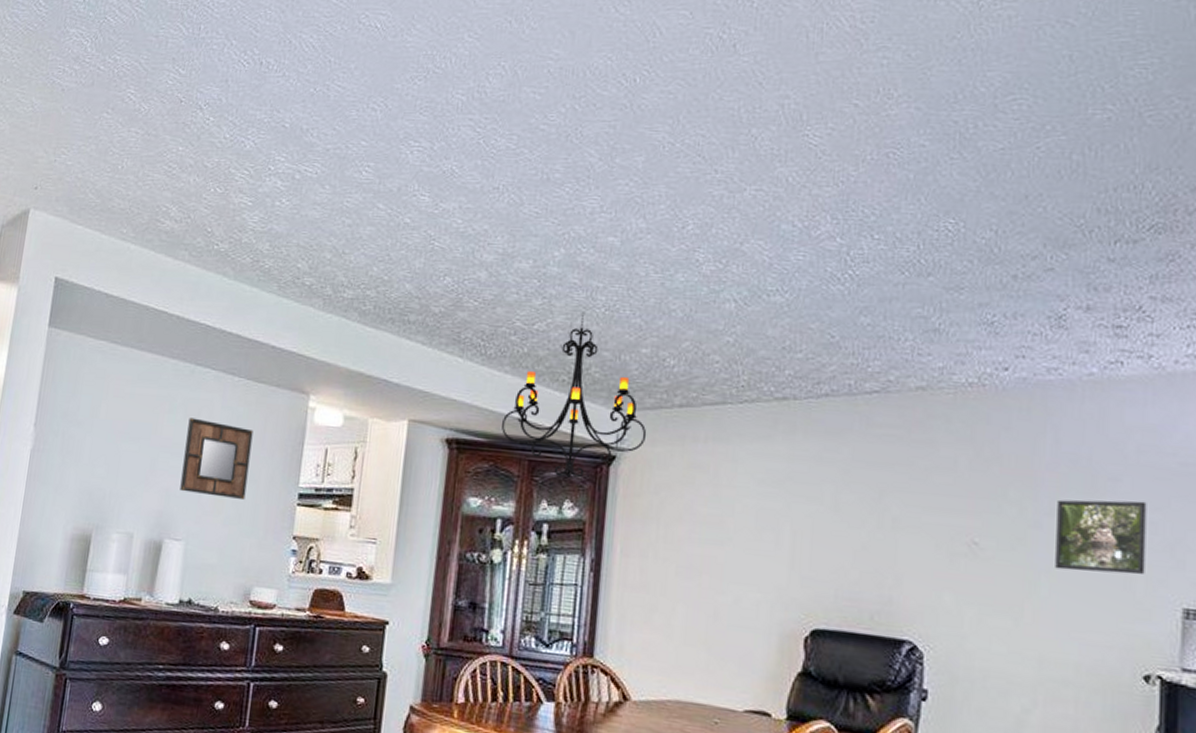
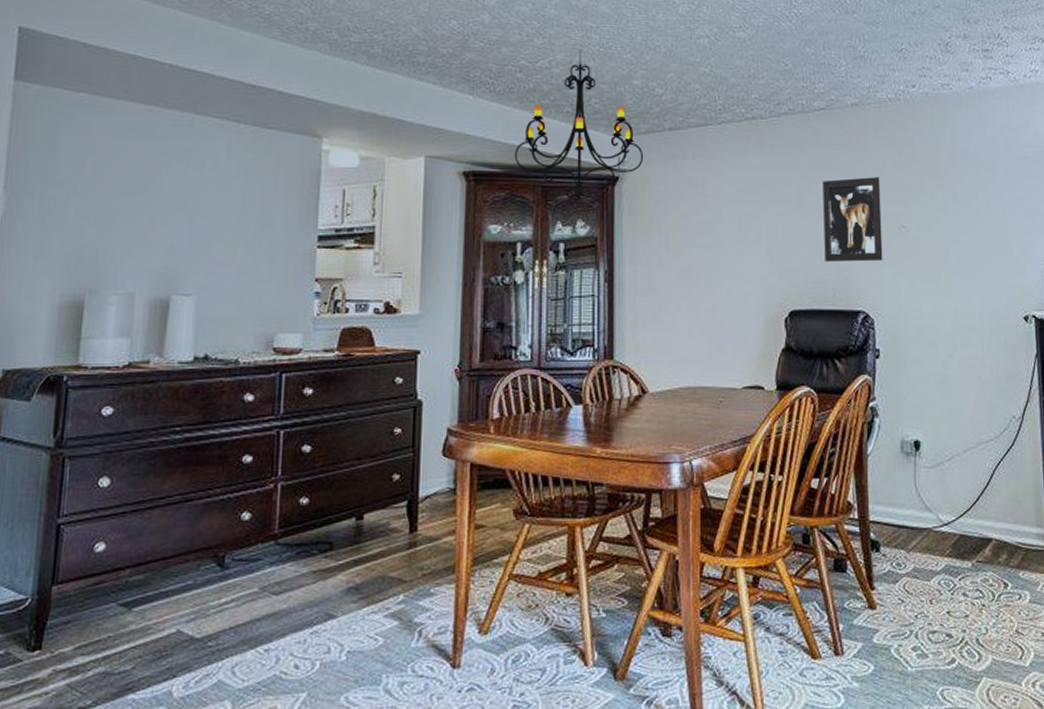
home mirror: present [180,418,253,501] -> none [186,168,264,248]
wall art: none [863,478,948,583] -> present [822,177,883,262]
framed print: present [1055,499,1147,575] -> none [957,183,1018,241]

